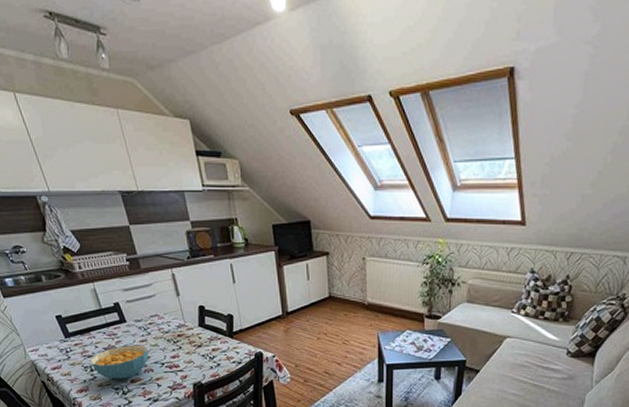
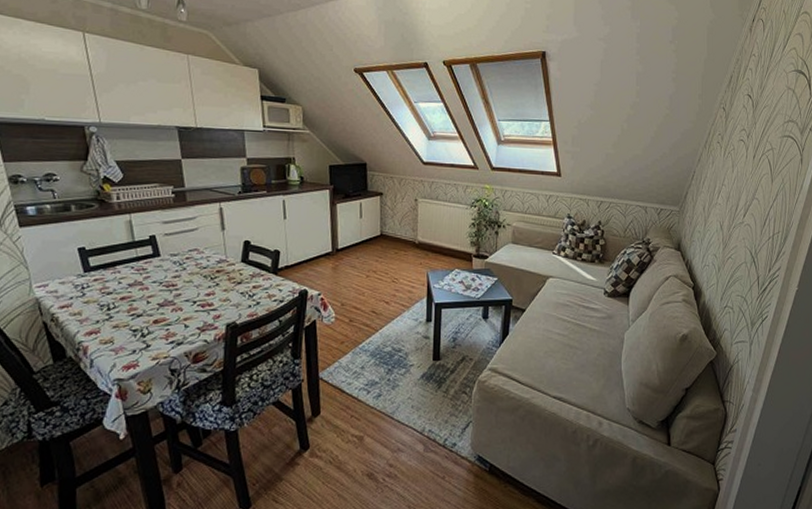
cereal bowl: present [90,345,149,379] -> none [108,281,180,320]

